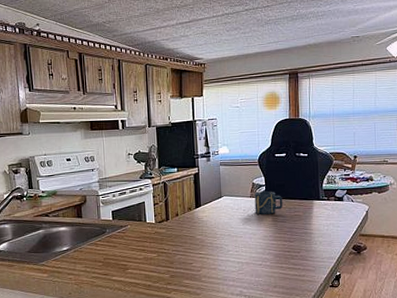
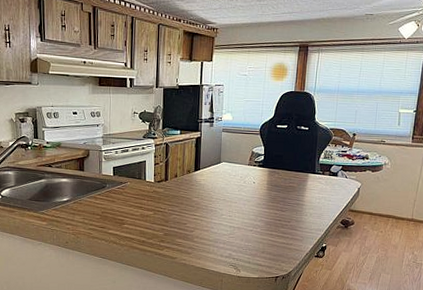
cup: present [254,191,282,214] -> none [251,160,279,183]

